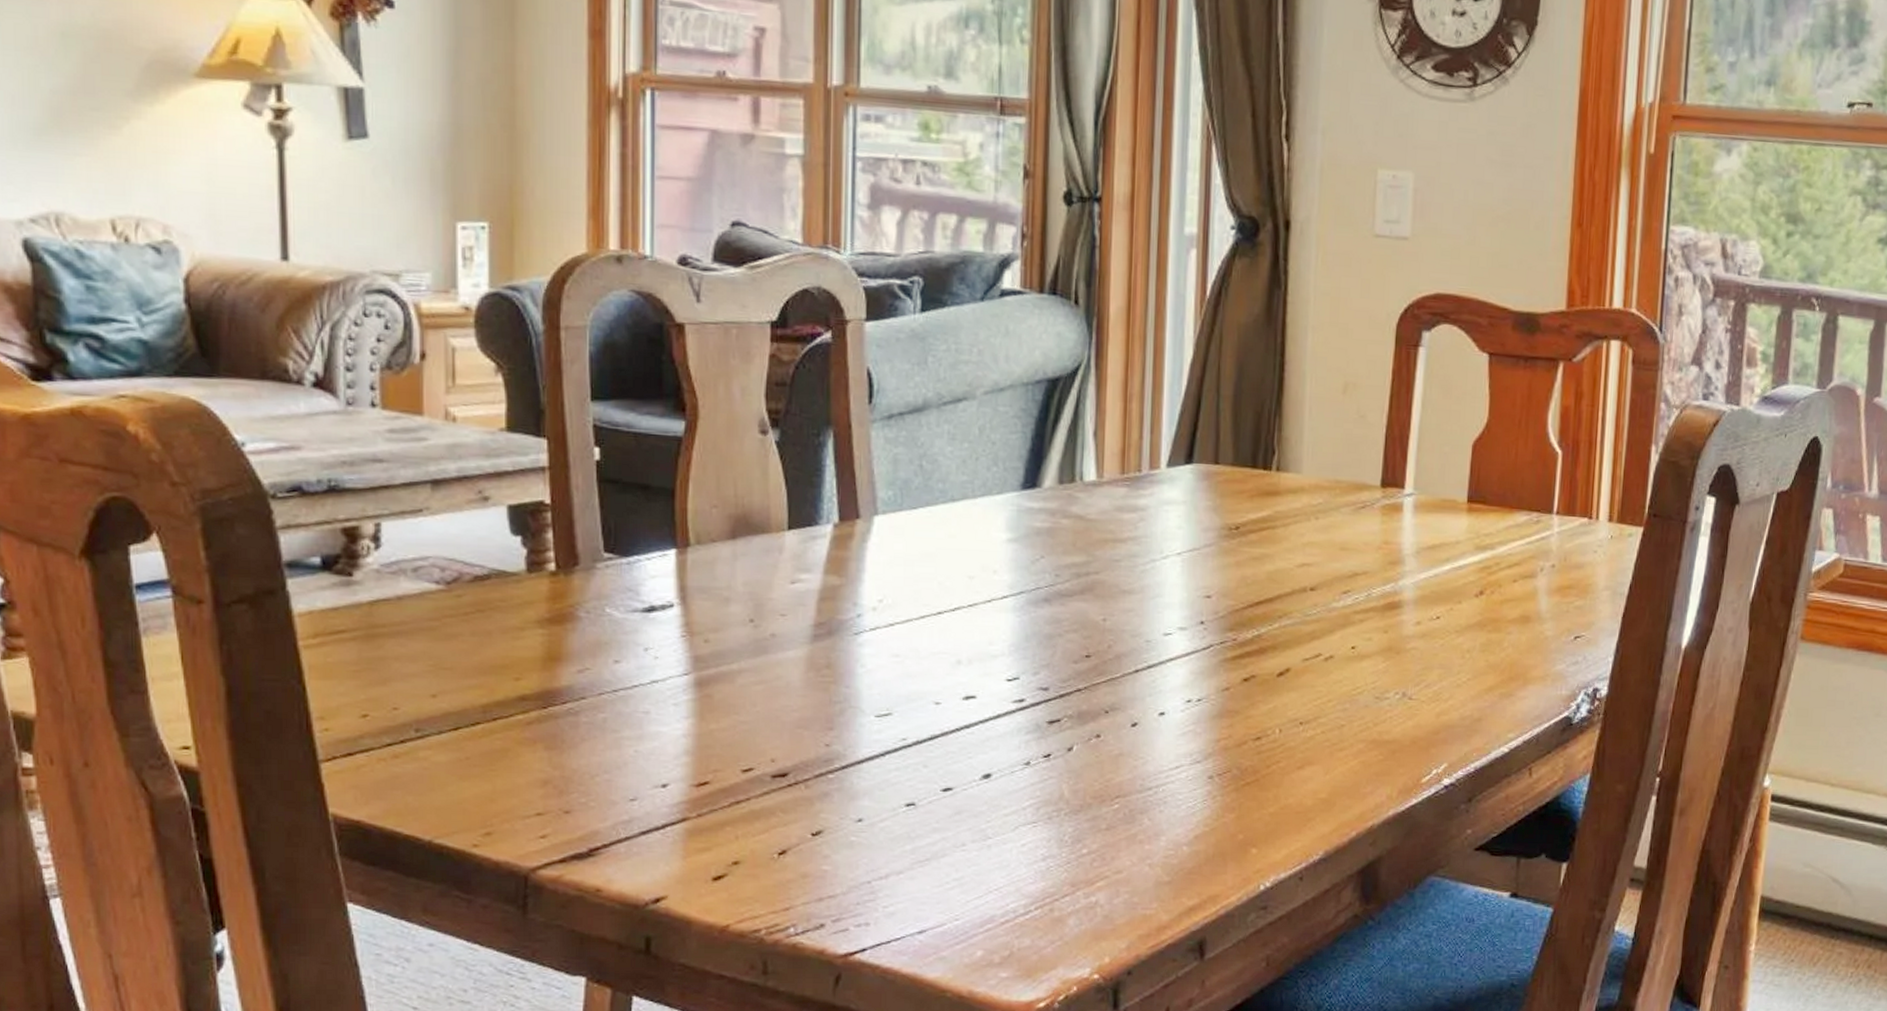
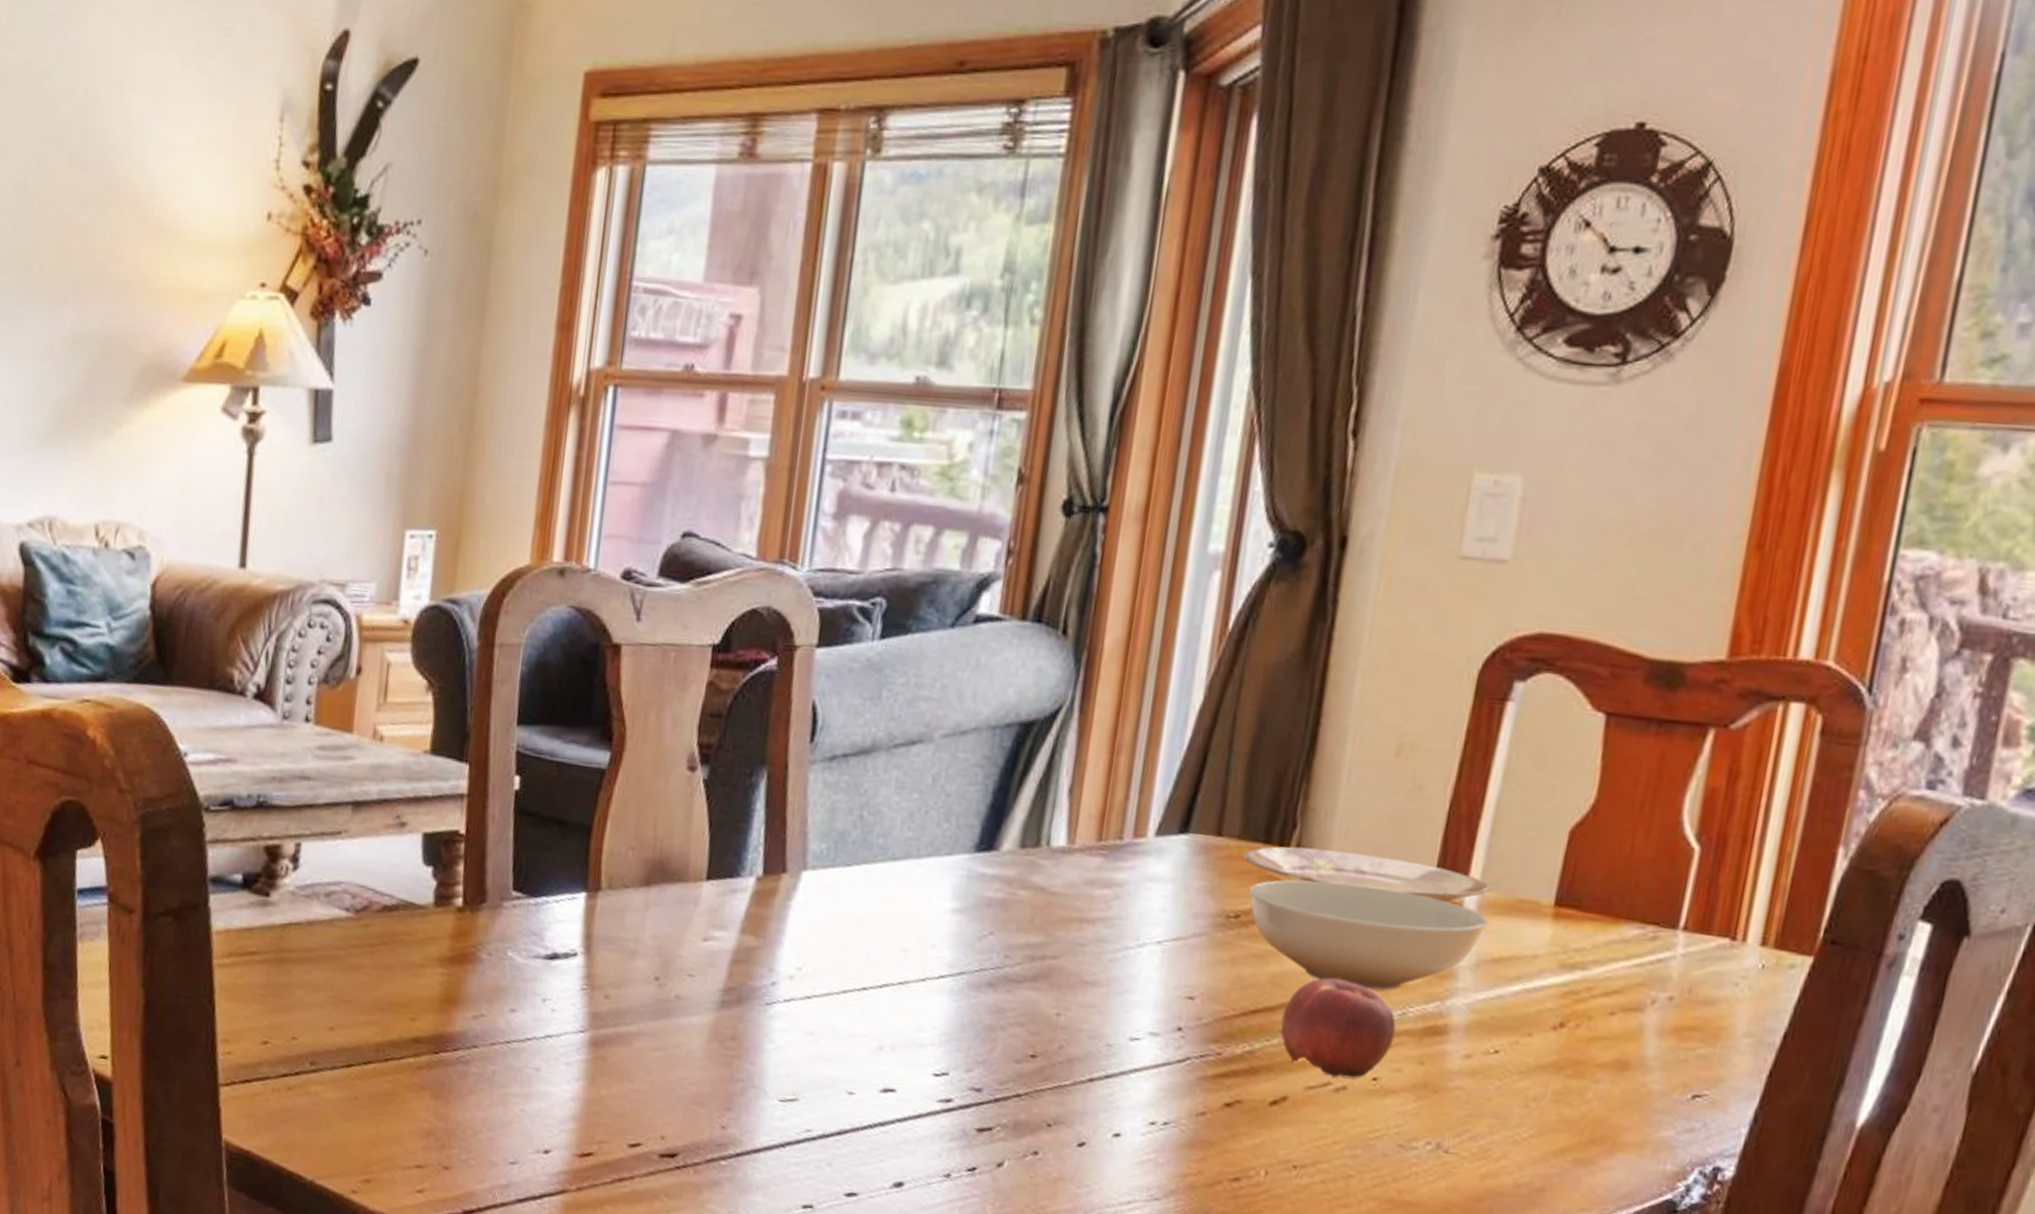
plate: none [1237,469,1421,505] -> present [1243,846,1491,902]
bowl: none [1244,495,1422,578] -> present [1248,880,1488,990]
apple: none [1279,571,1365,649] -> present [1280,977,1396,1078]

